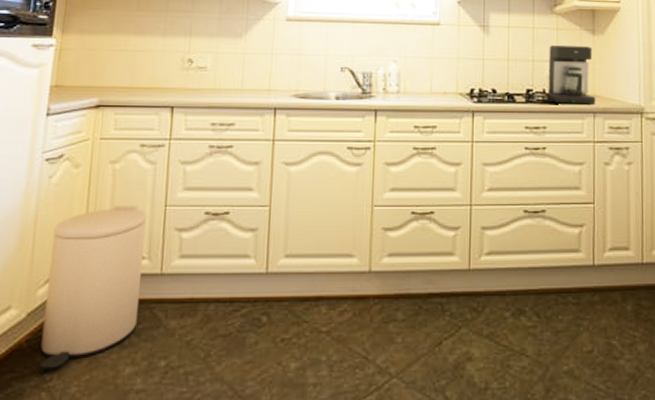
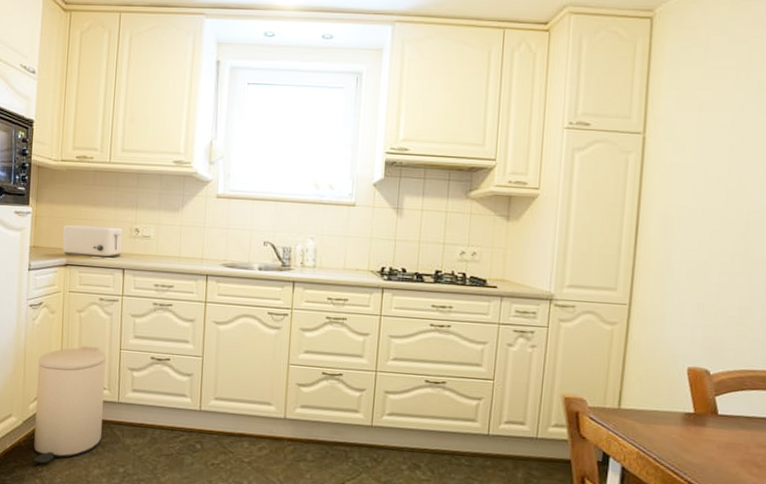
toaster: none [94,57,173,96] -> present [62,224,123,259]
coffee maker: present [547,45,596,106] -> none [455,230,506,290]

